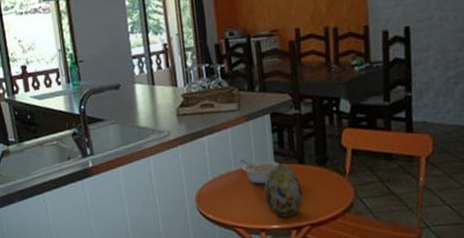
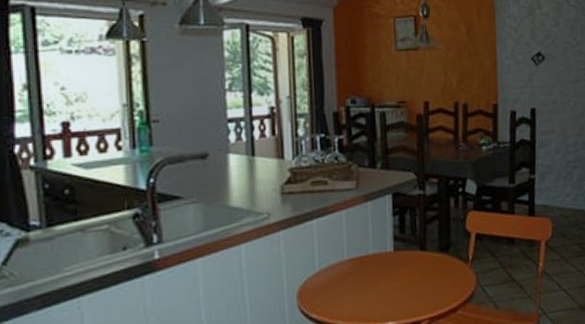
legume: present [240,160,280,185] -> none [355,247,399,276]
decorative egg: present [264,163,303,218] -> none [379,250,423,312]

